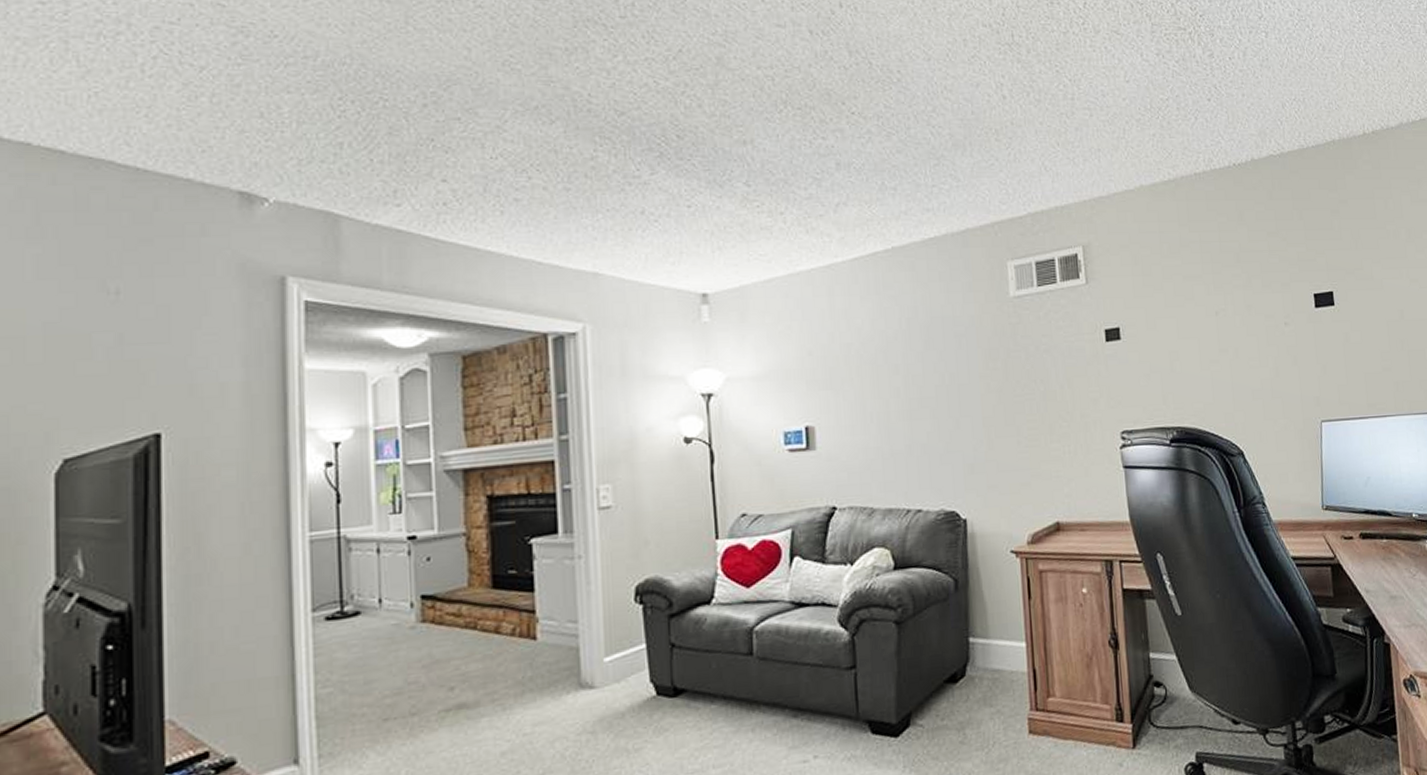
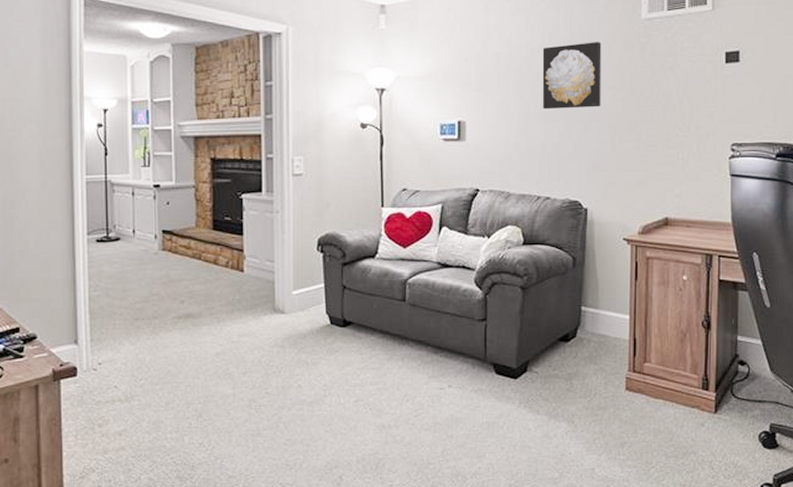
wall art: none [900,325,972,407] -> present [542,42,602,110]

